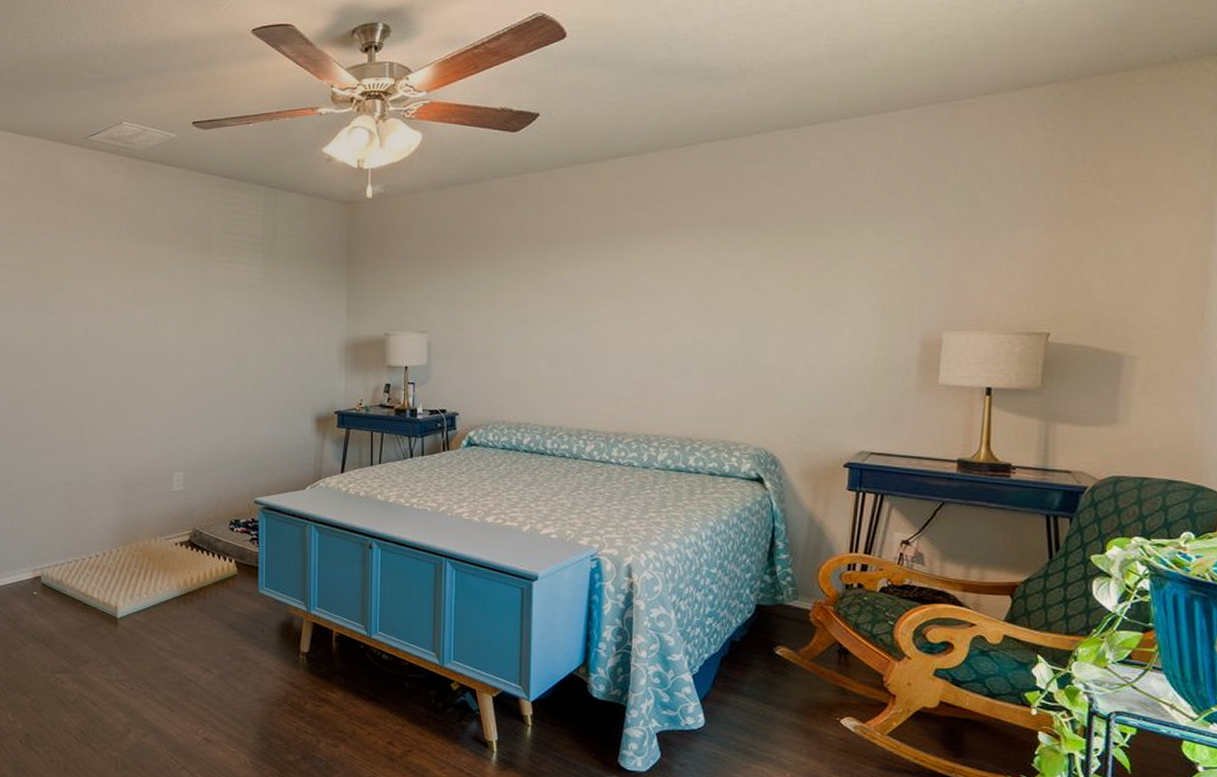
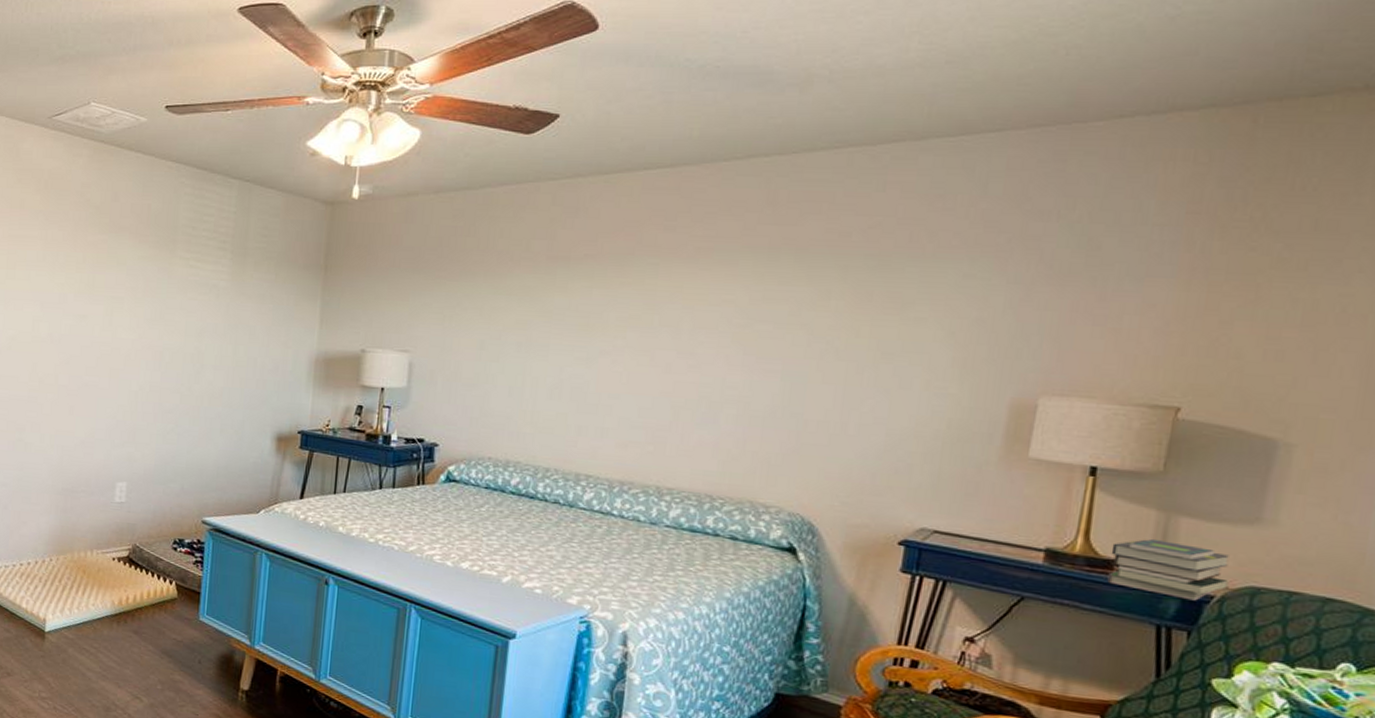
books: none [1006,445,1096,492] -> present [1107,539,1229,601]

